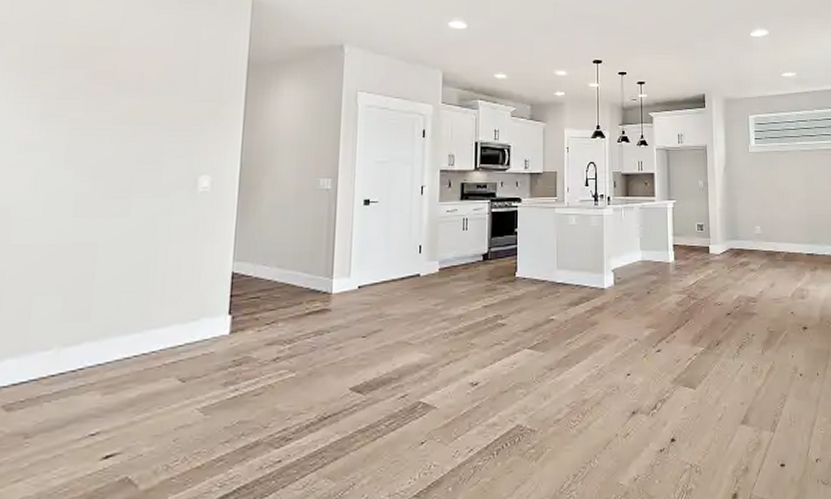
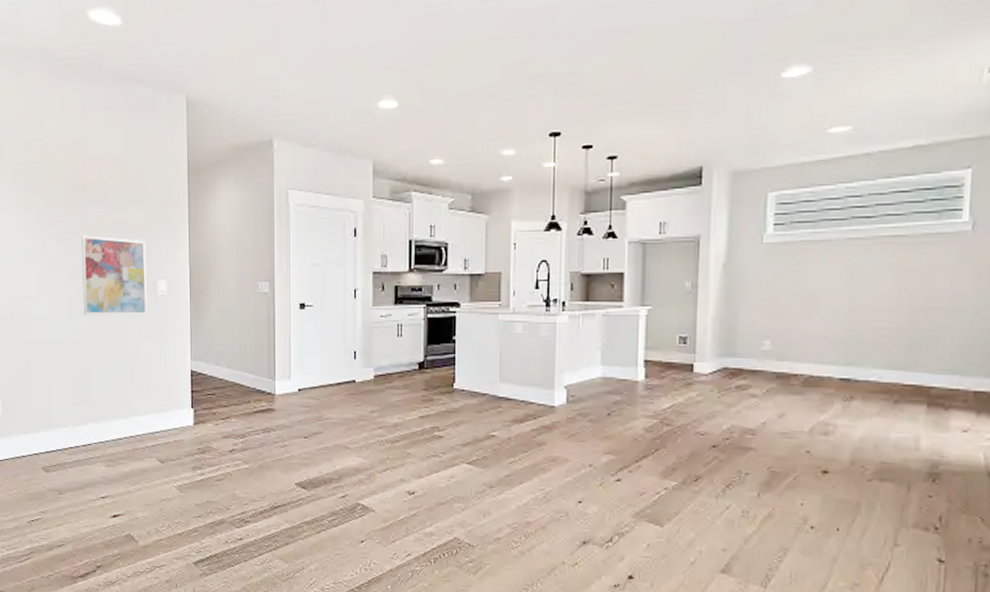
wall art: none [94,126,188,214] -> present [81,235,148,315]

